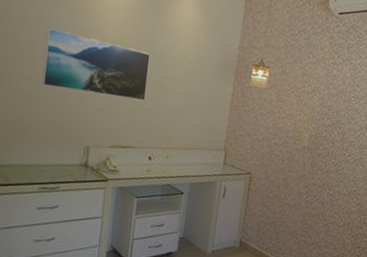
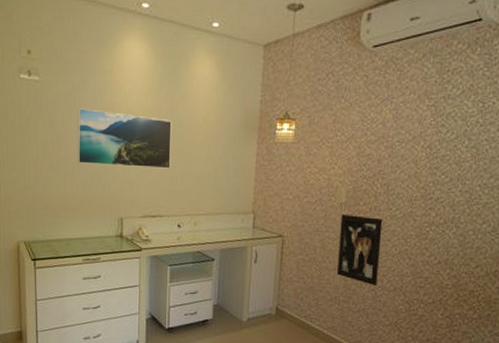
wall art: none [297,156,338,222] -> present [337,213,383,287]

